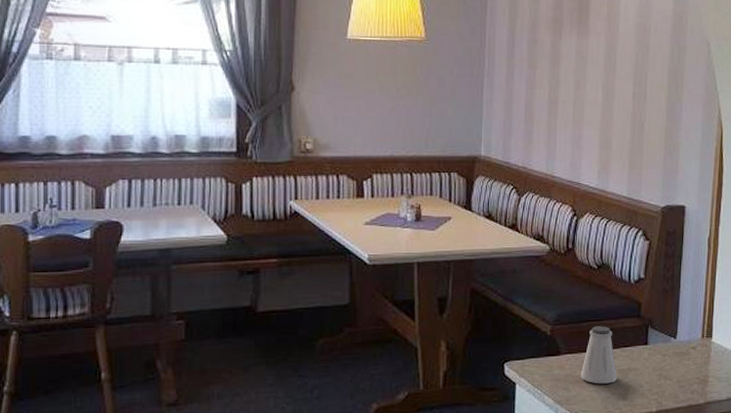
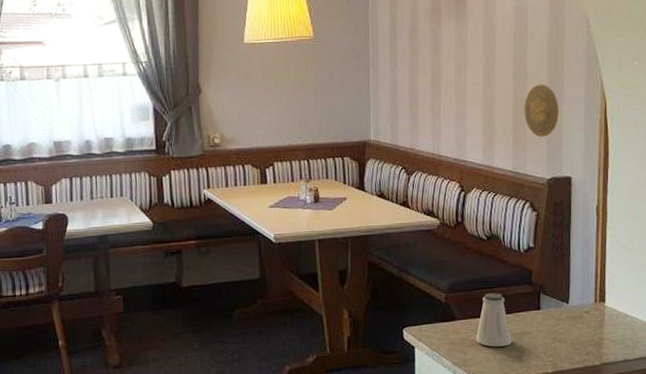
decorative plate: none [642,107,676,163] -> present [524,84,559,137]

